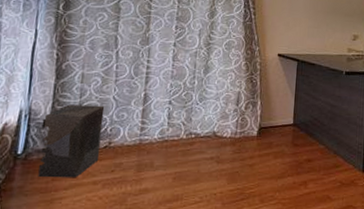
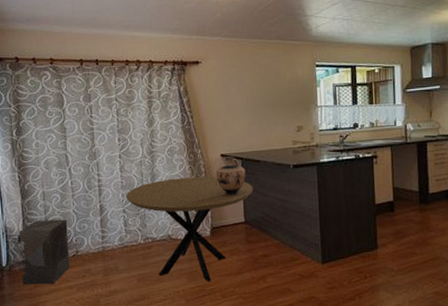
dining table: none [174,73,306,185] -> present [126,176,253,282]
ceramic jug: none [270,57,300,97] -> present [215,156,246,197]

